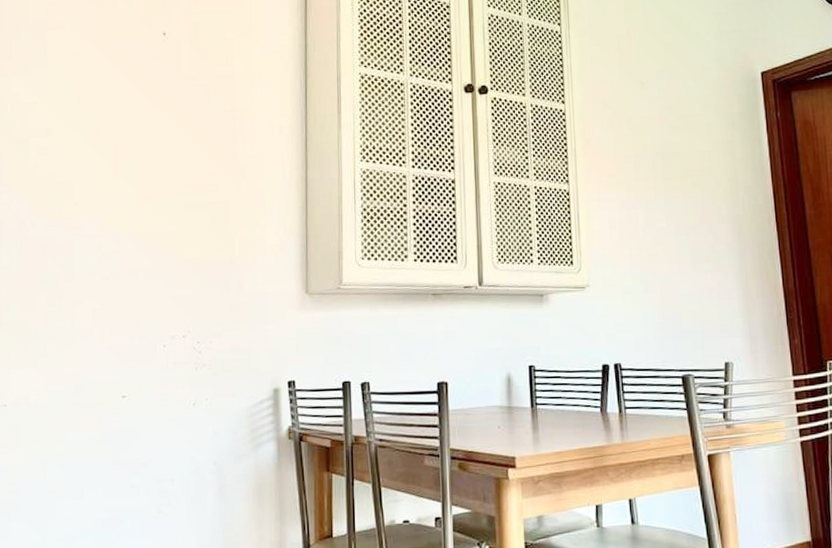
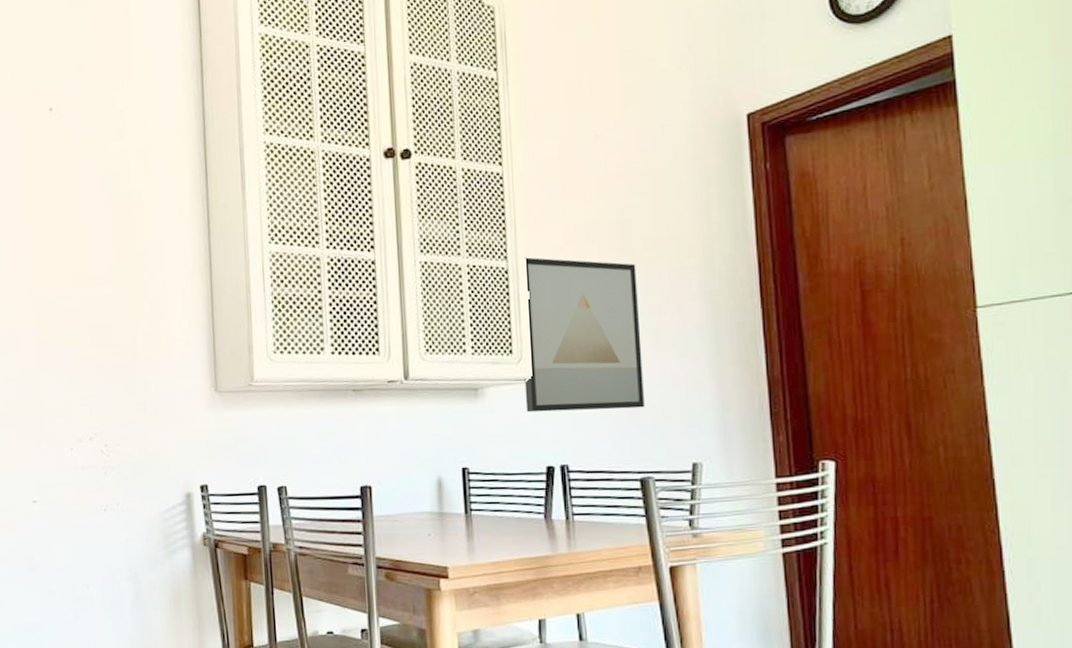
wall art: none [583,182,684,317] -> present [524,257,644,413]

